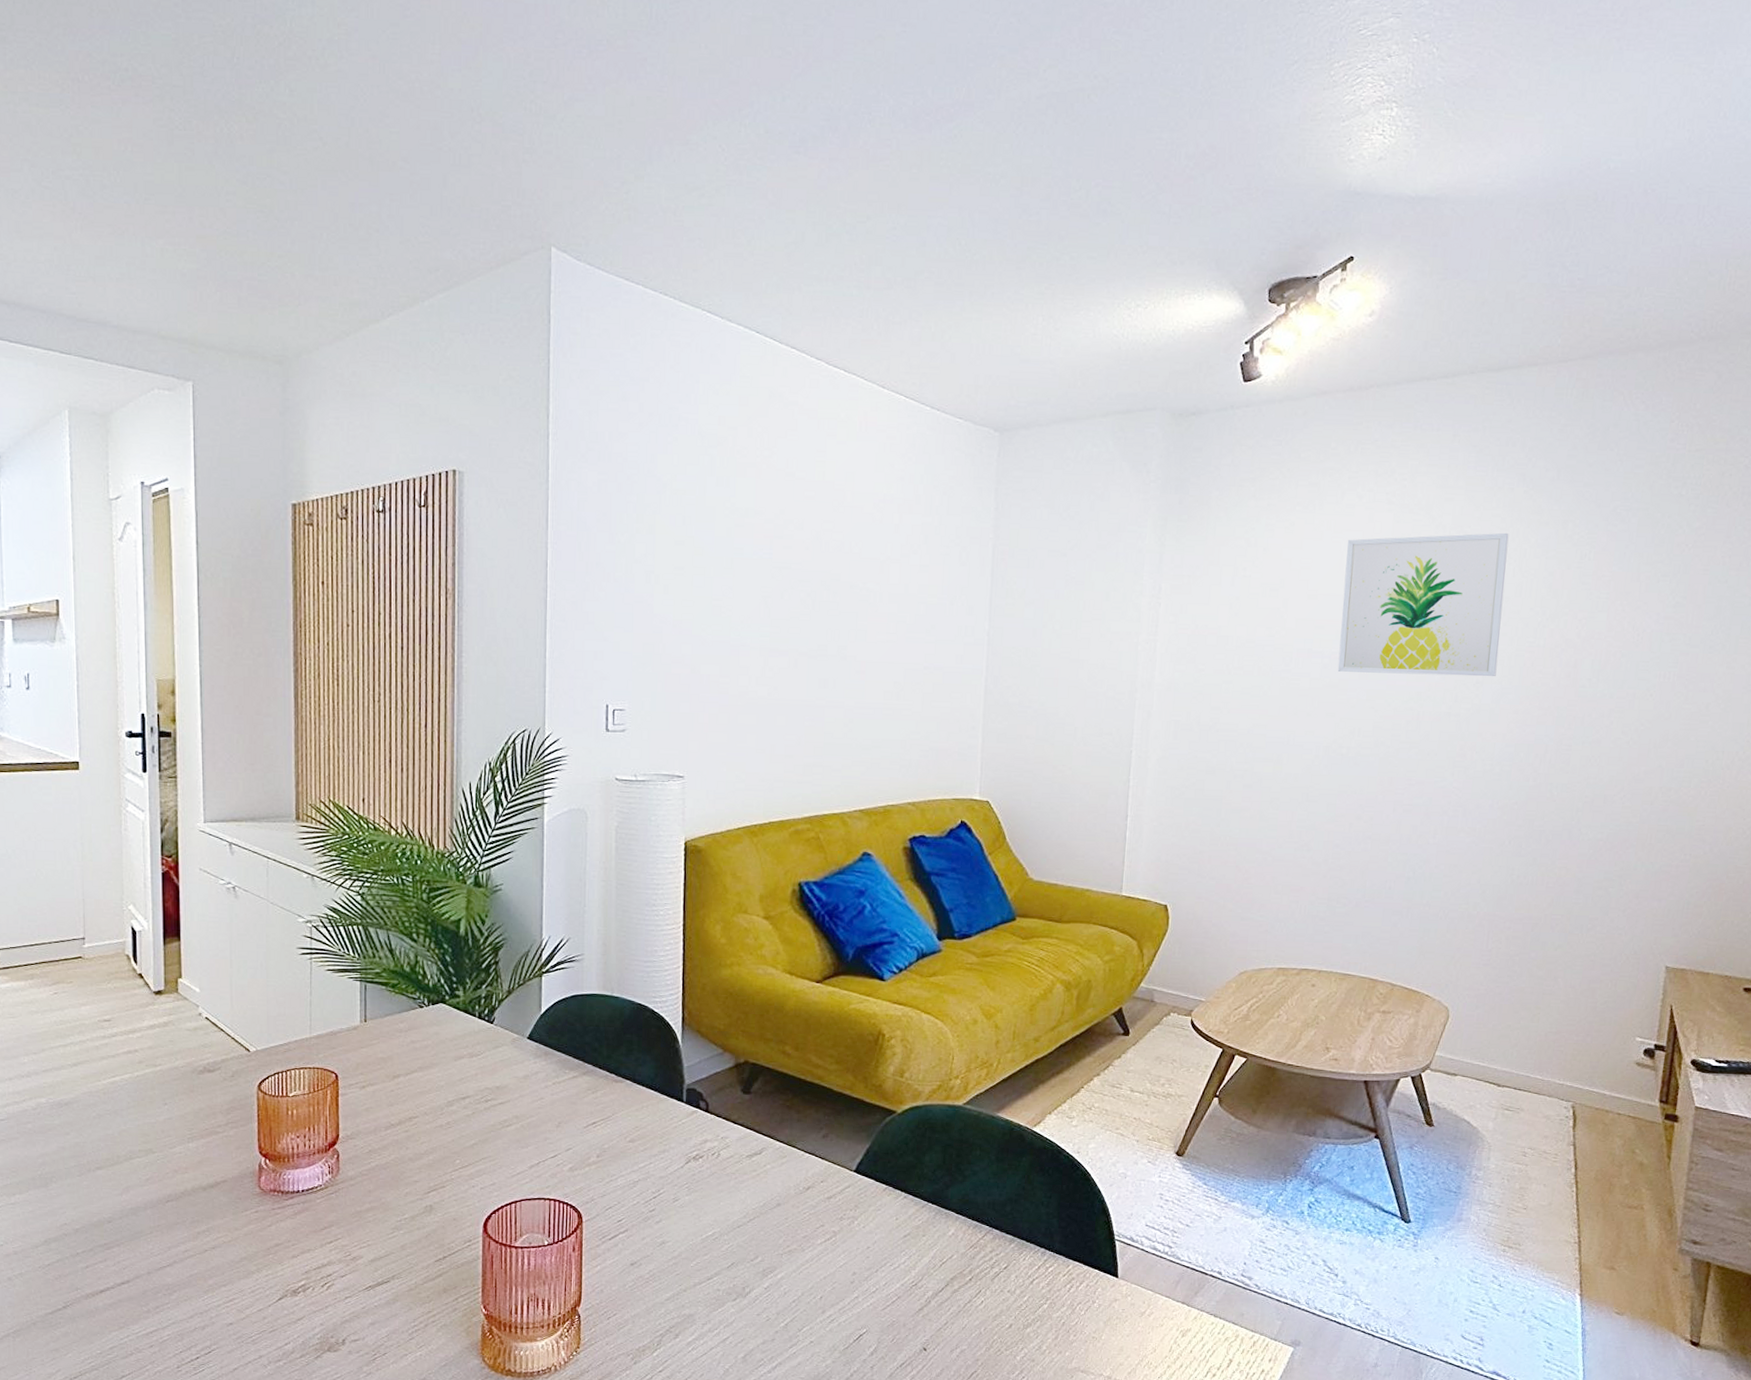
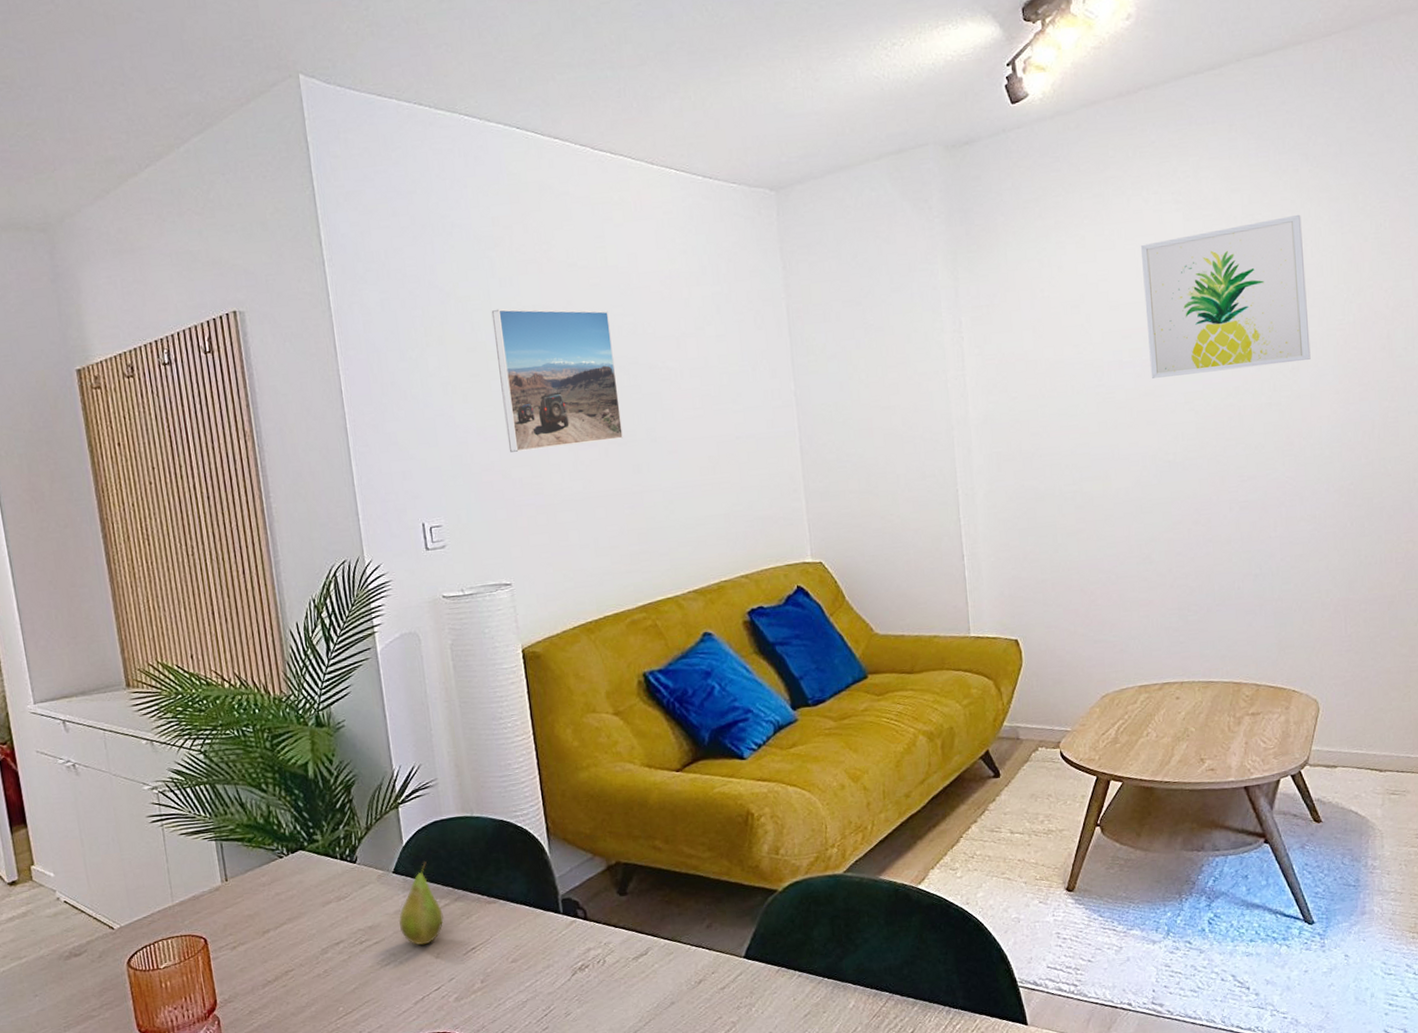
fruit: none [526,1031,570,1113] -> present [398,860,444,946]
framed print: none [701,506,818,652] -> present [491,308,623,452]

